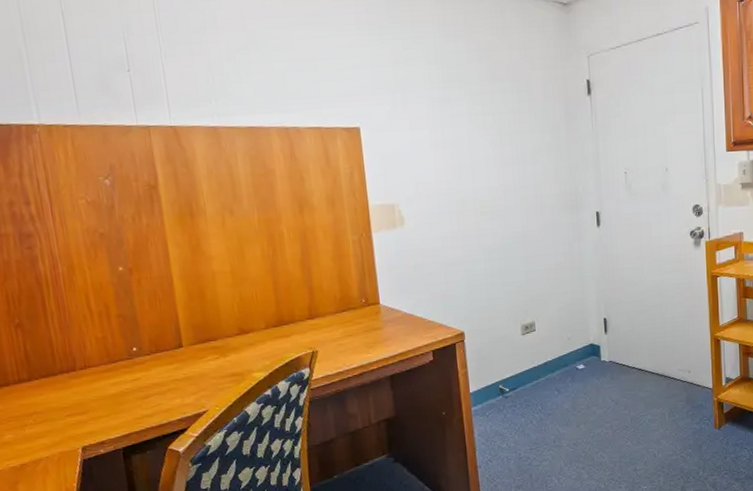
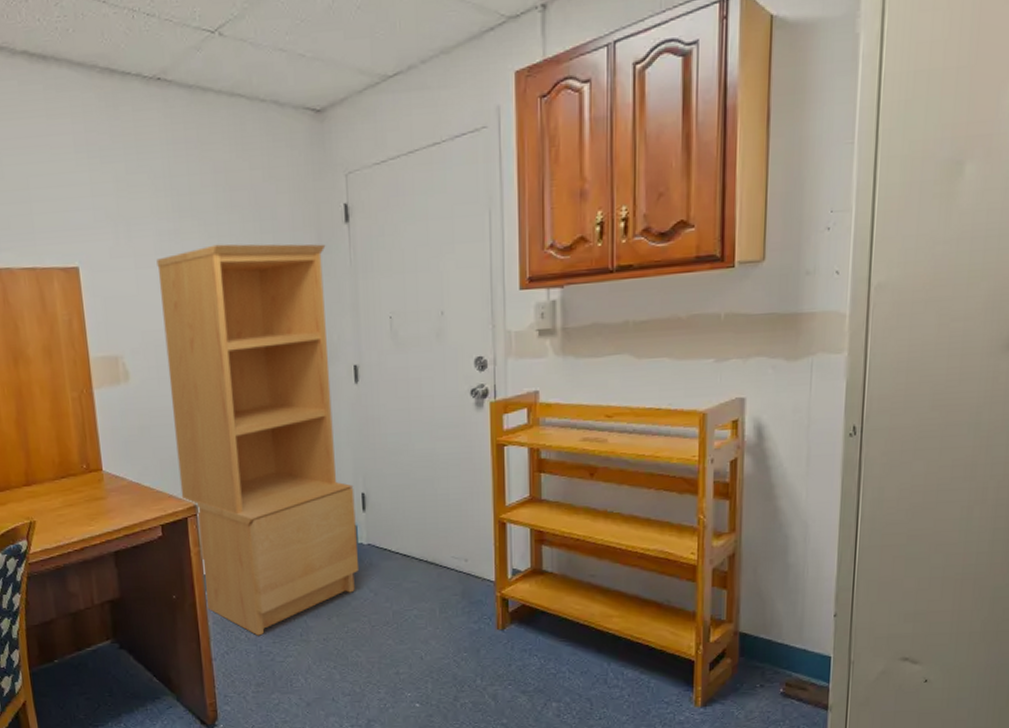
bookcase: none [429,110,603,444] -> present [156,243,360,636]

